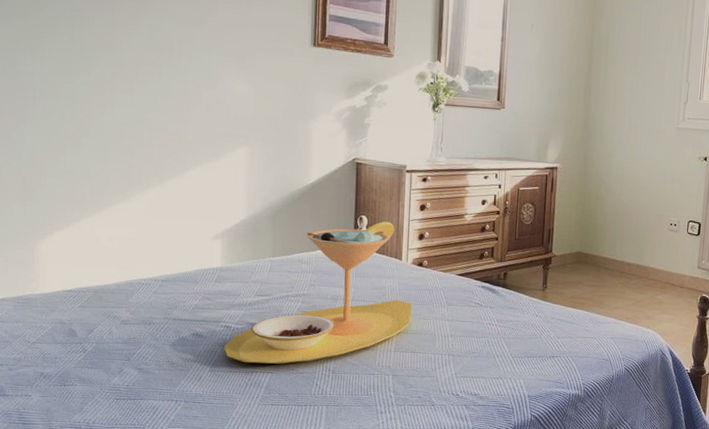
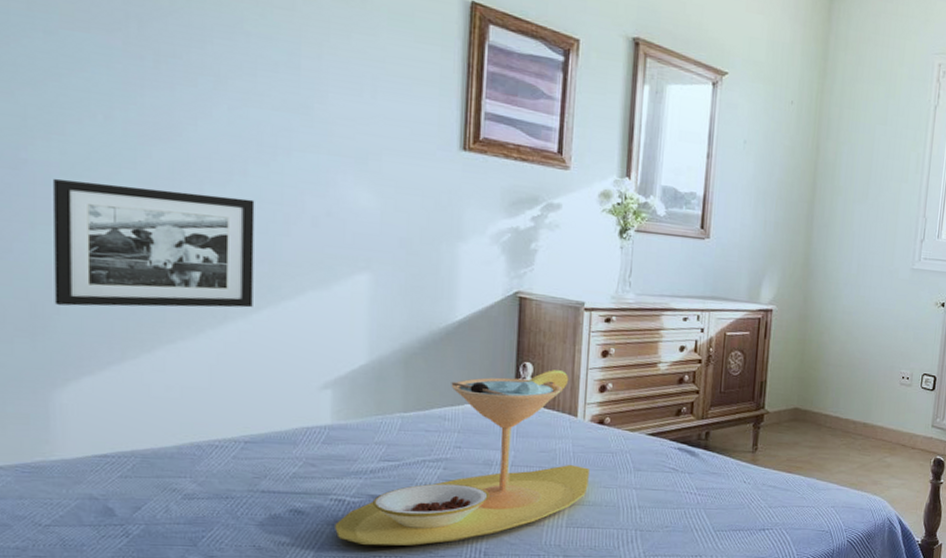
picture frame: none [37,84,168,179] -> present [54,178,255,308]

